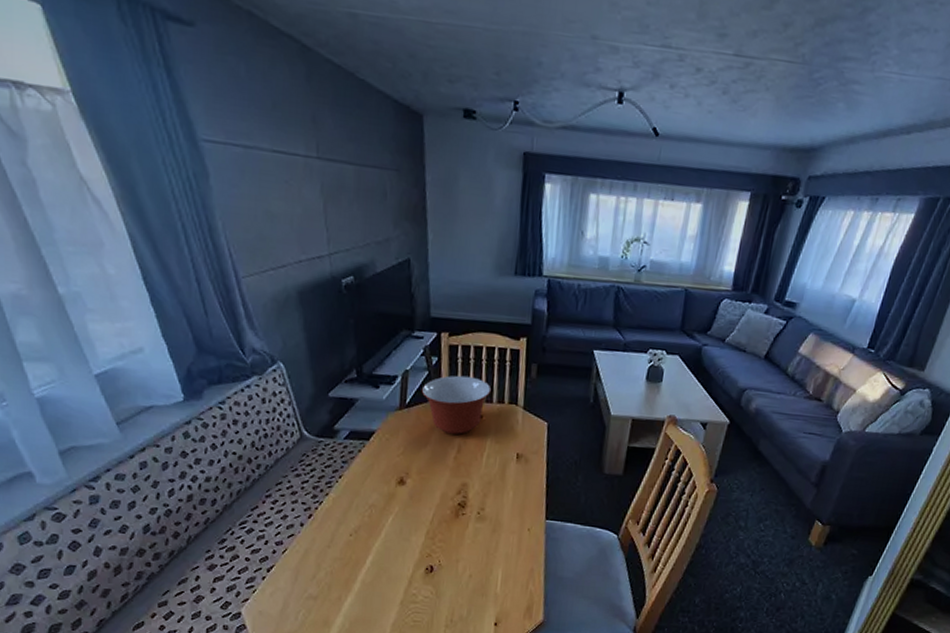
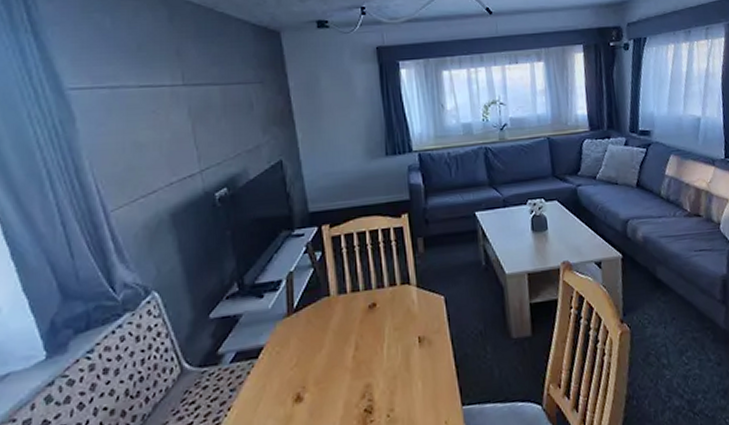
mixing bowl: present [421,375,492,435] -> none [308,264,381,331]

